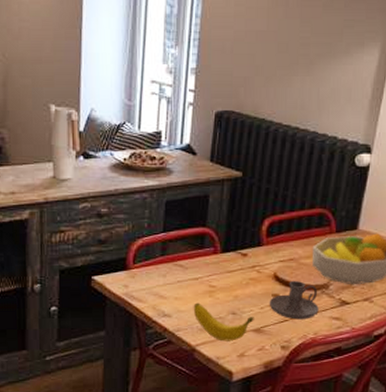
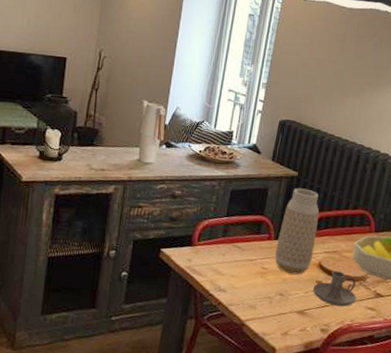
banana: present [193,302,254,342] -> none [246,281,299,320]
vase: none [224,190,271,290] -> present [275,188,320,275]

